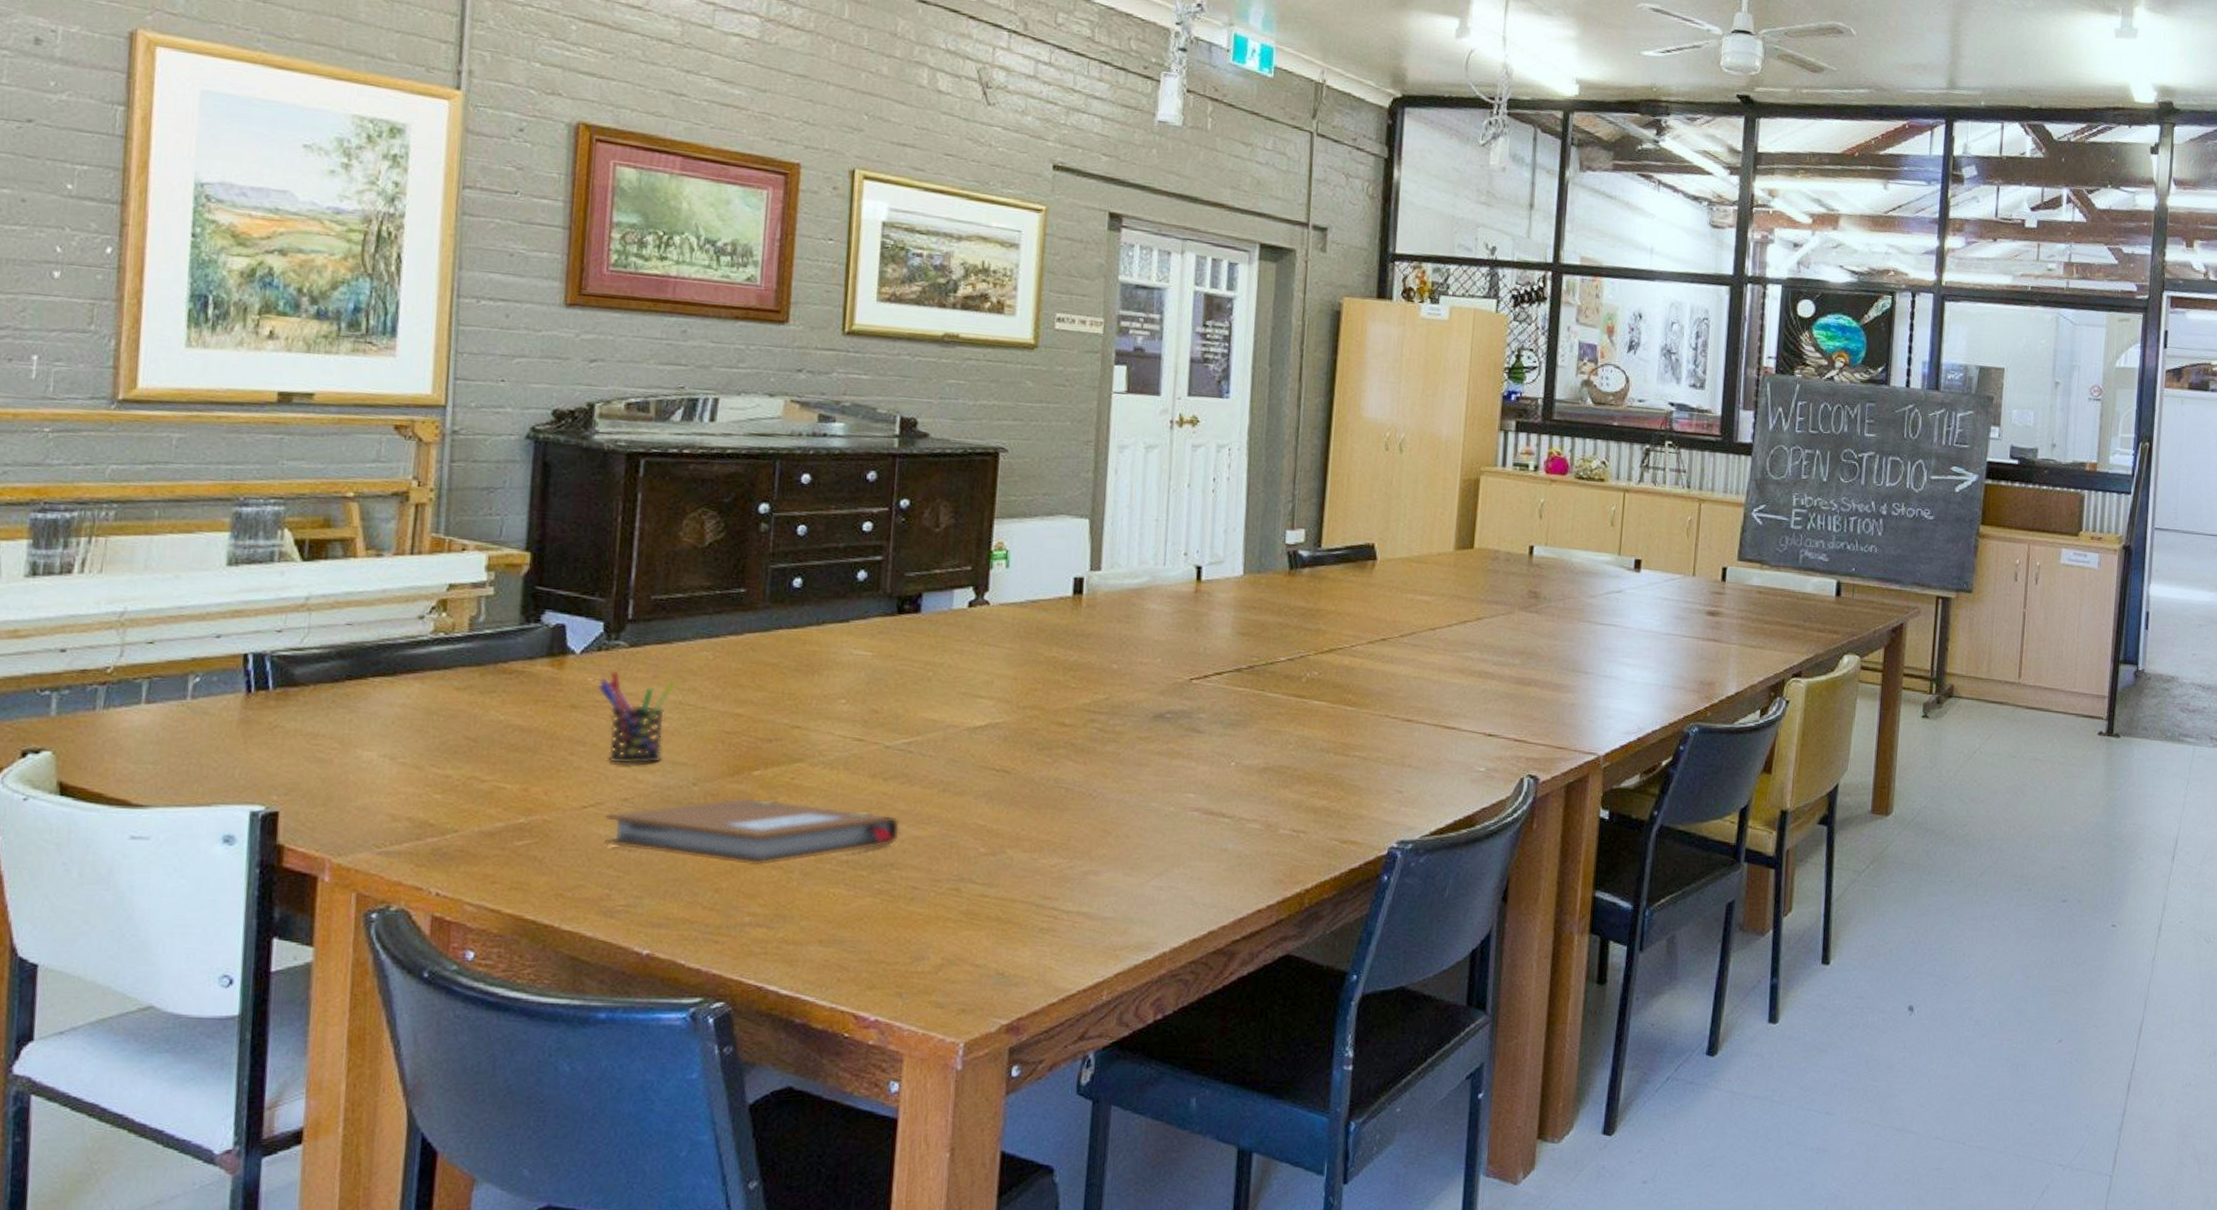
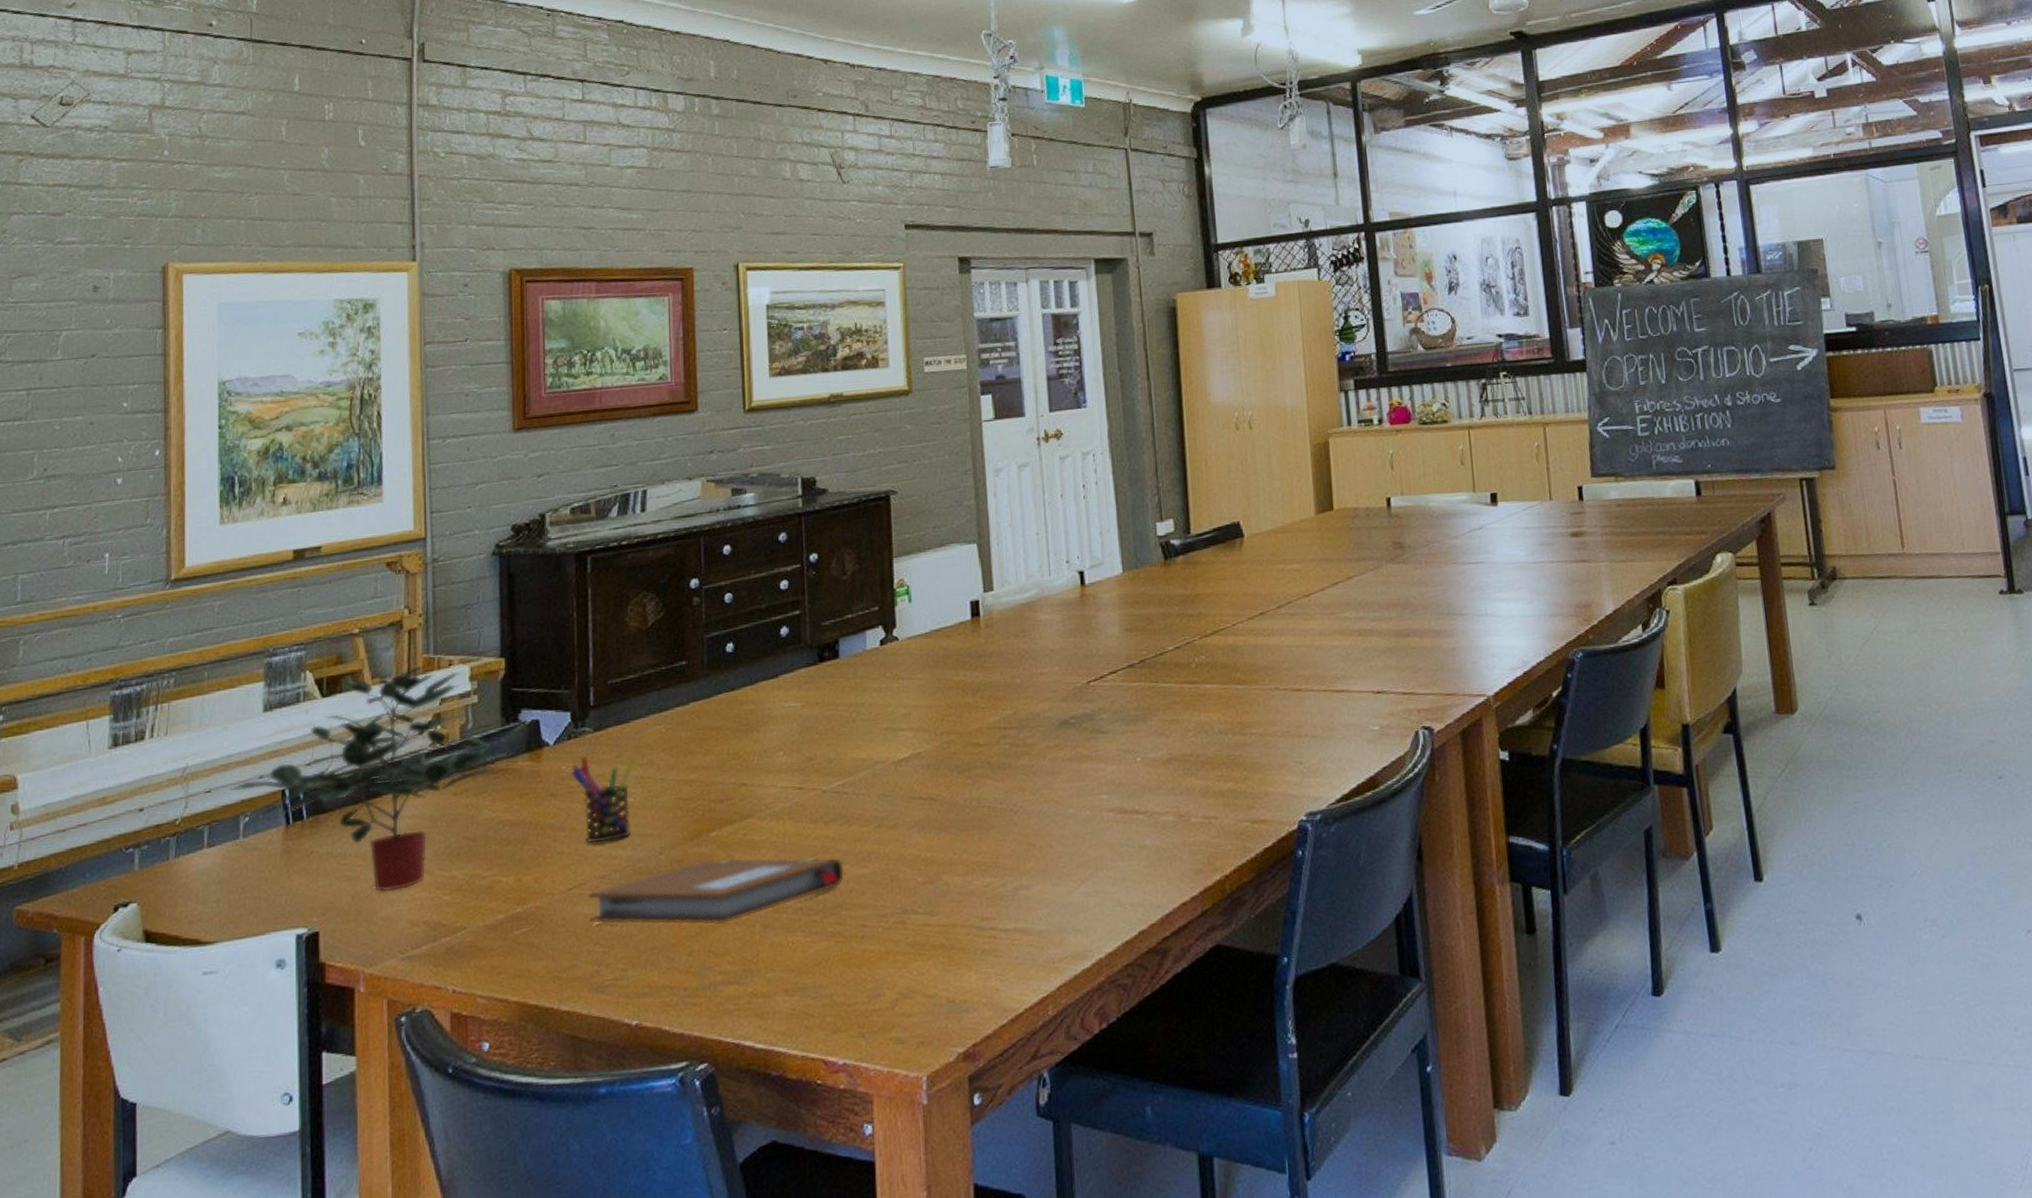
potted plant: none [177,544,534,781] -> present [229,666,516,892]

